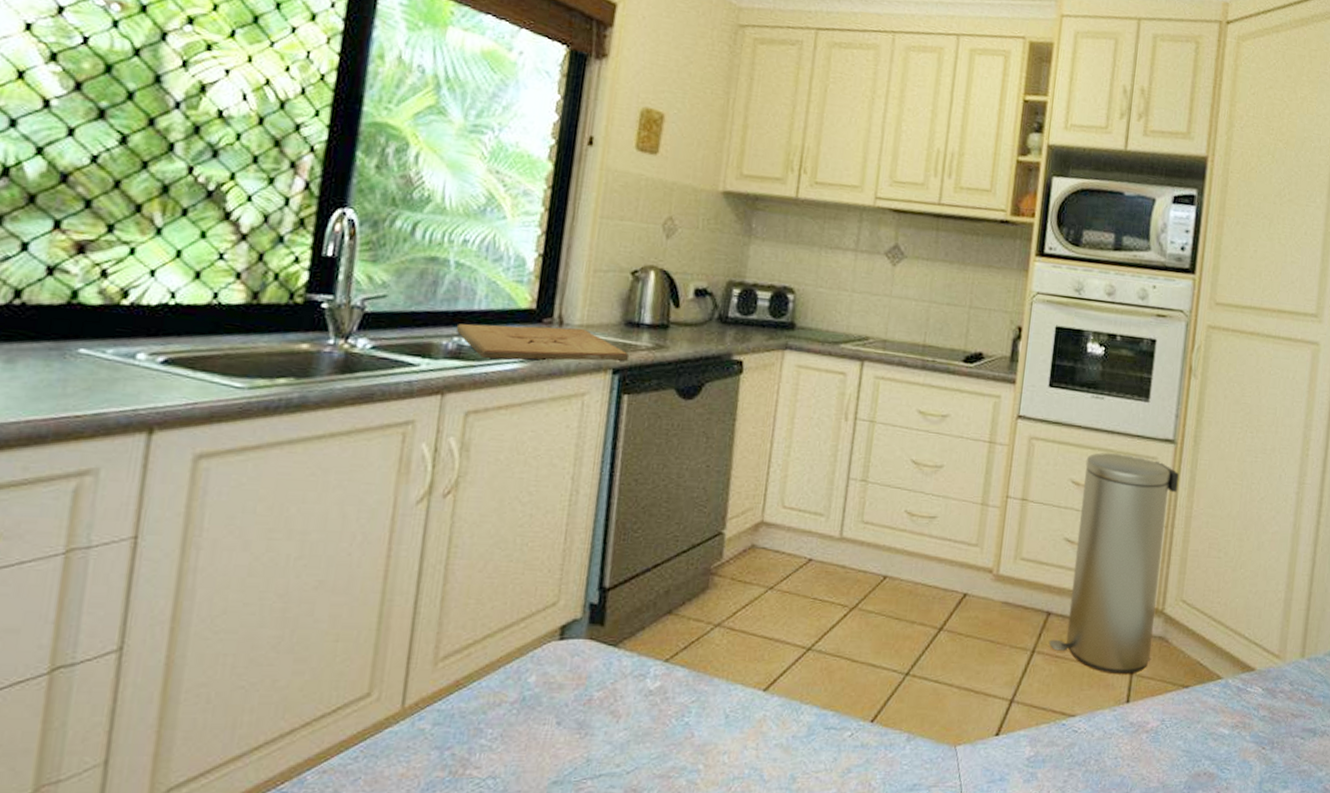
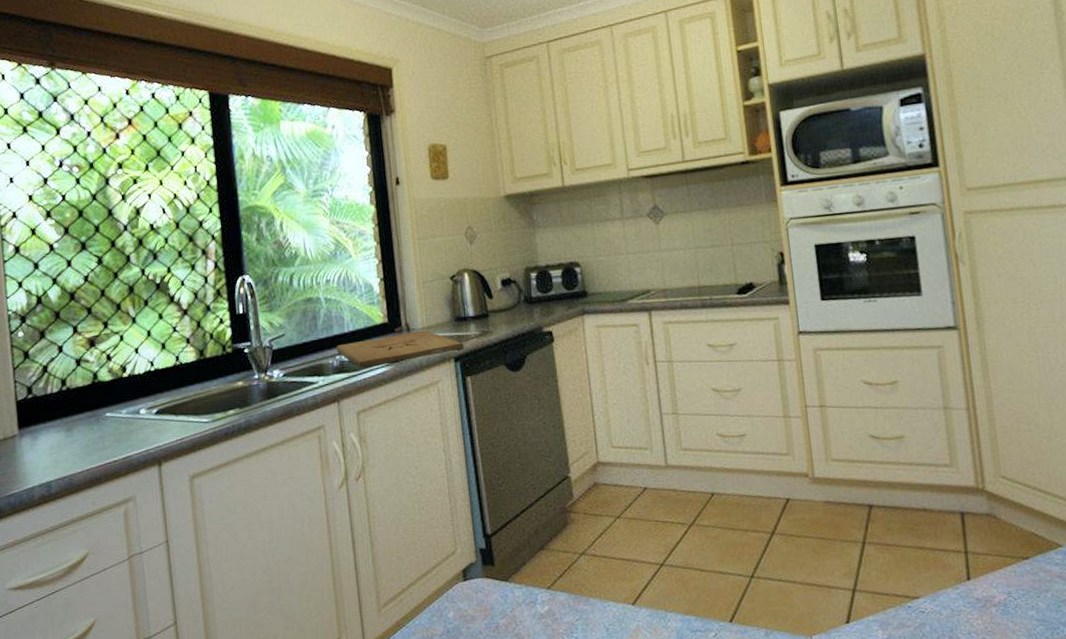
pedal bin: present [1048,452,1180,675] -> none [872,348,981,555]

